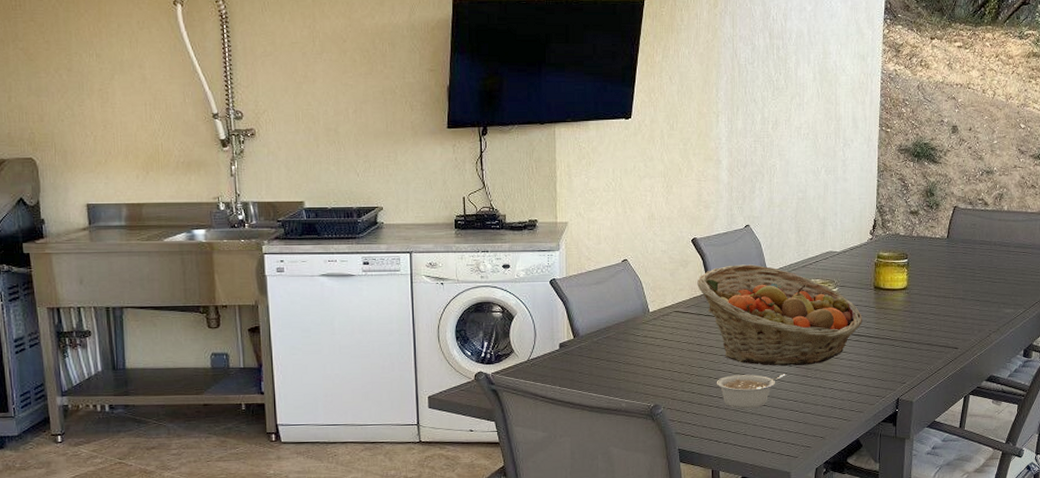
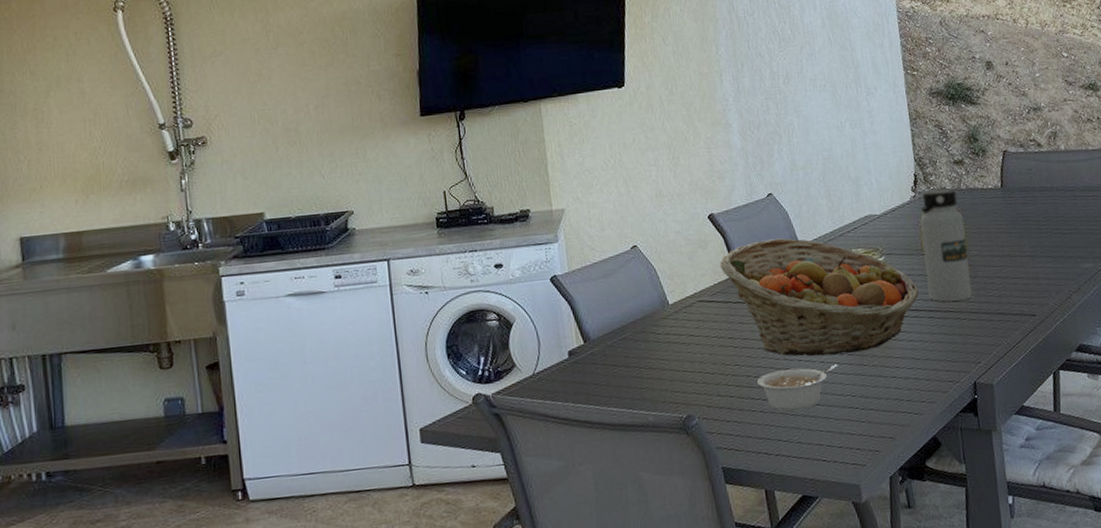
water bottle: none [871,234,911,330] -> present [920,188,972,302]

